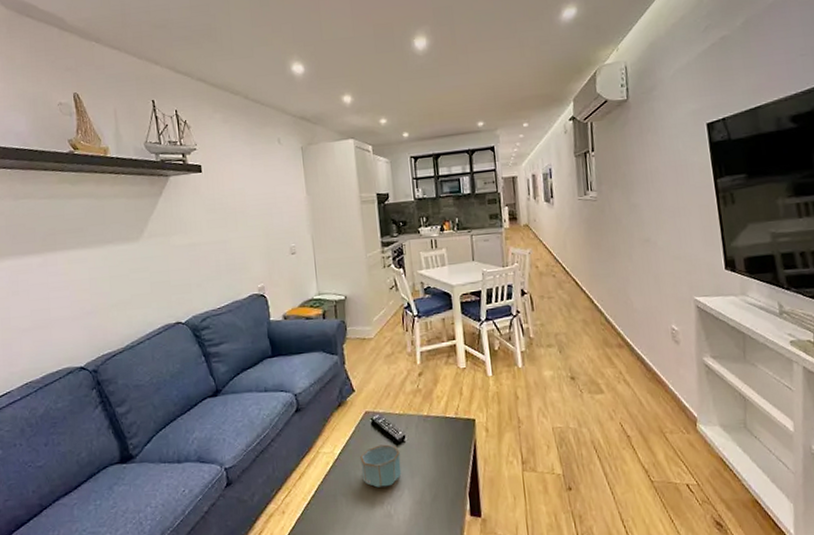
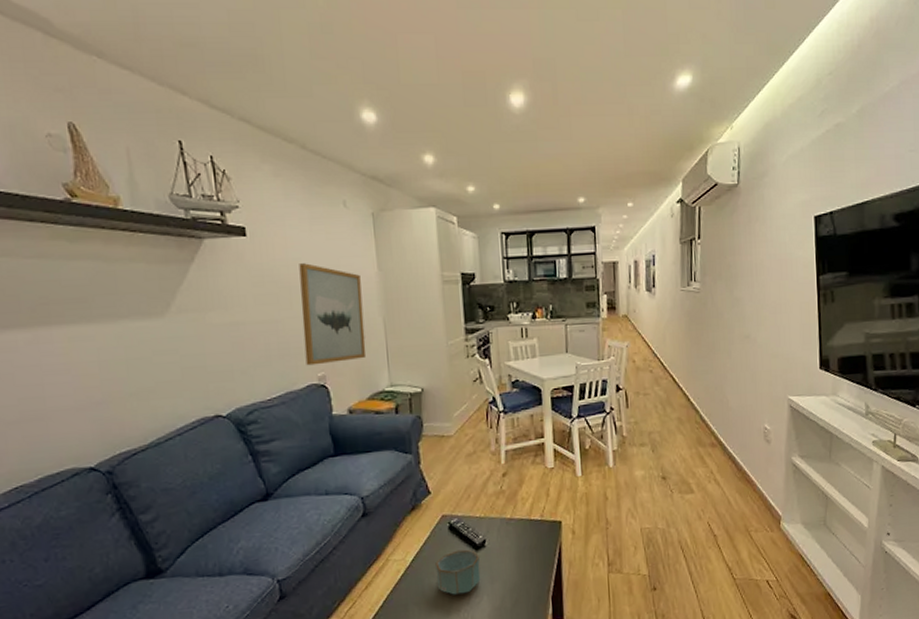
wall art: none [243,192,298,279] -> present [299,263,366,366]

